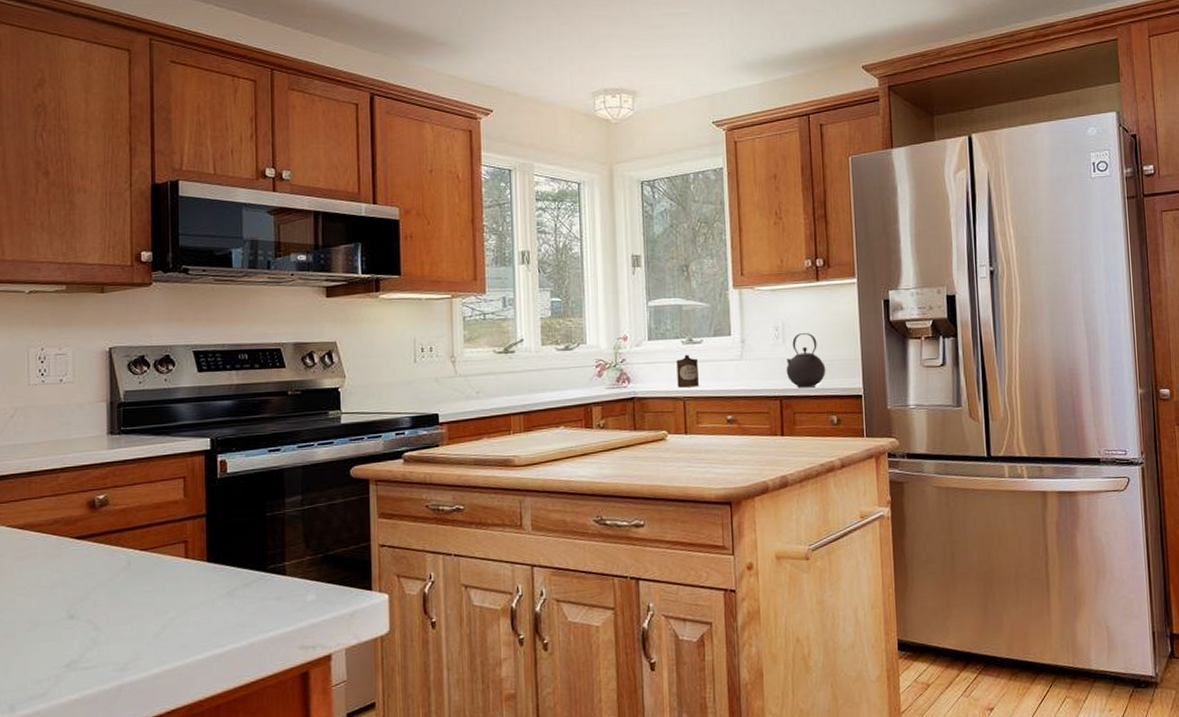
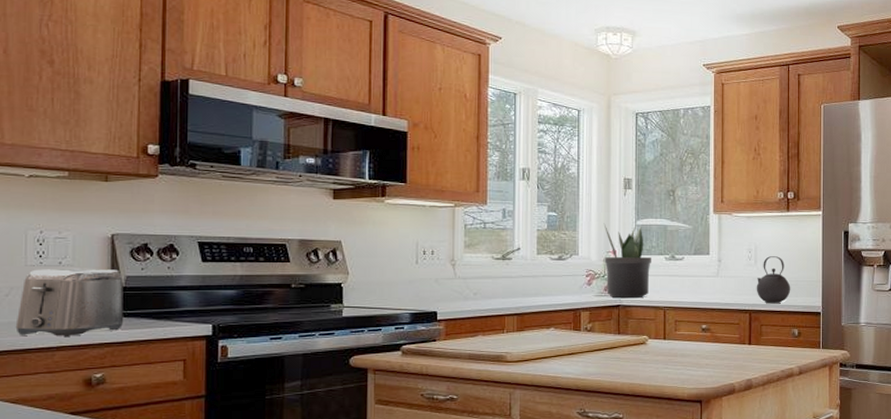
toaster: none [21,384,124,458] -> present [15,268,124,338]
planter: none [612,306,667,390] -> present [603,223,651,299]
canister: present [676,354,700,388] -> none [659,269,679,298]

